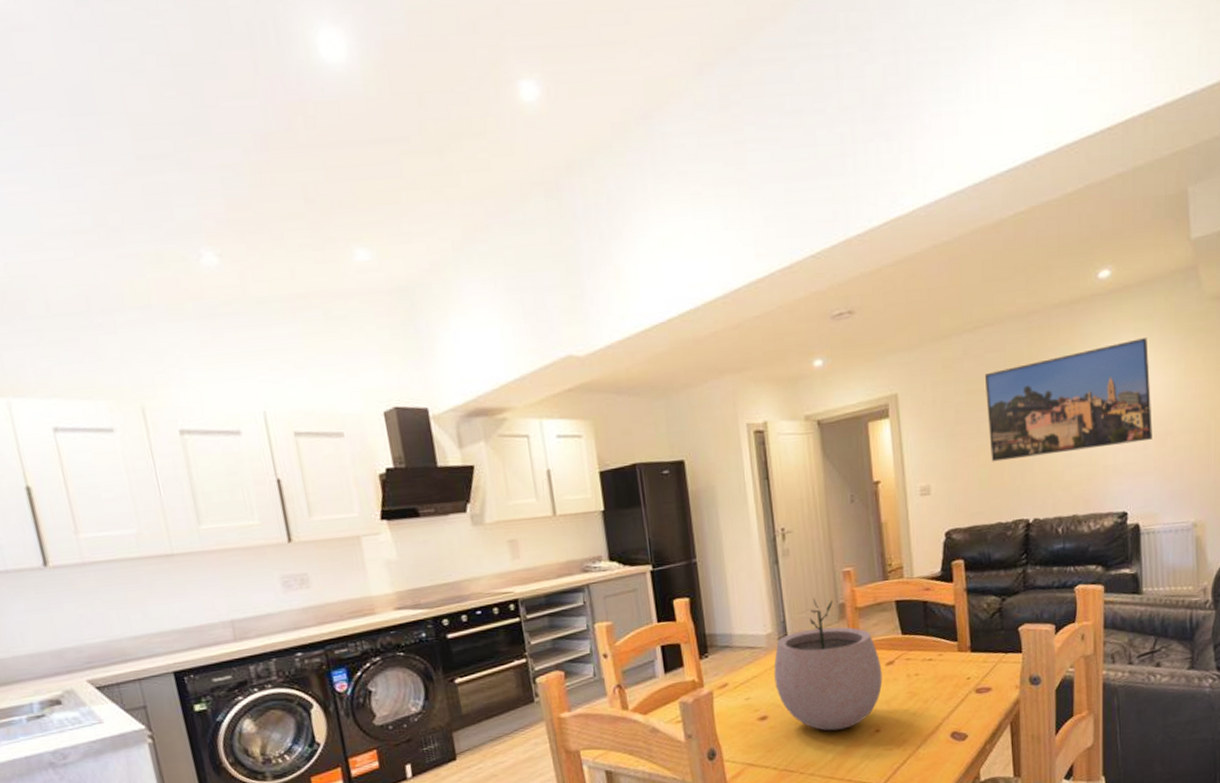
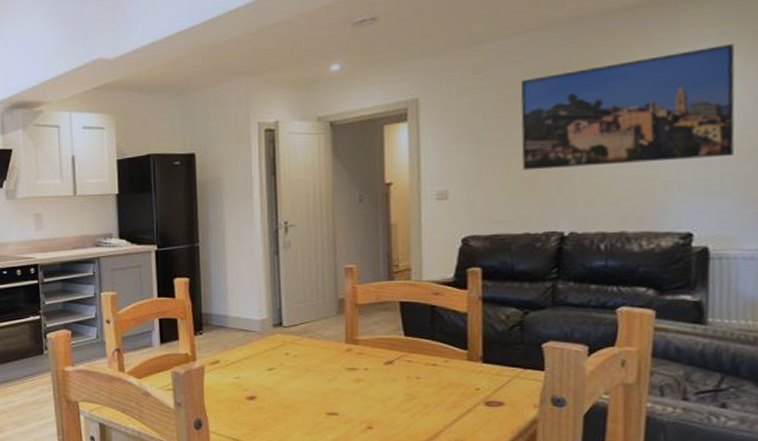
plant pot: present [774,599,883,731] -> none [266,291,379,421]

